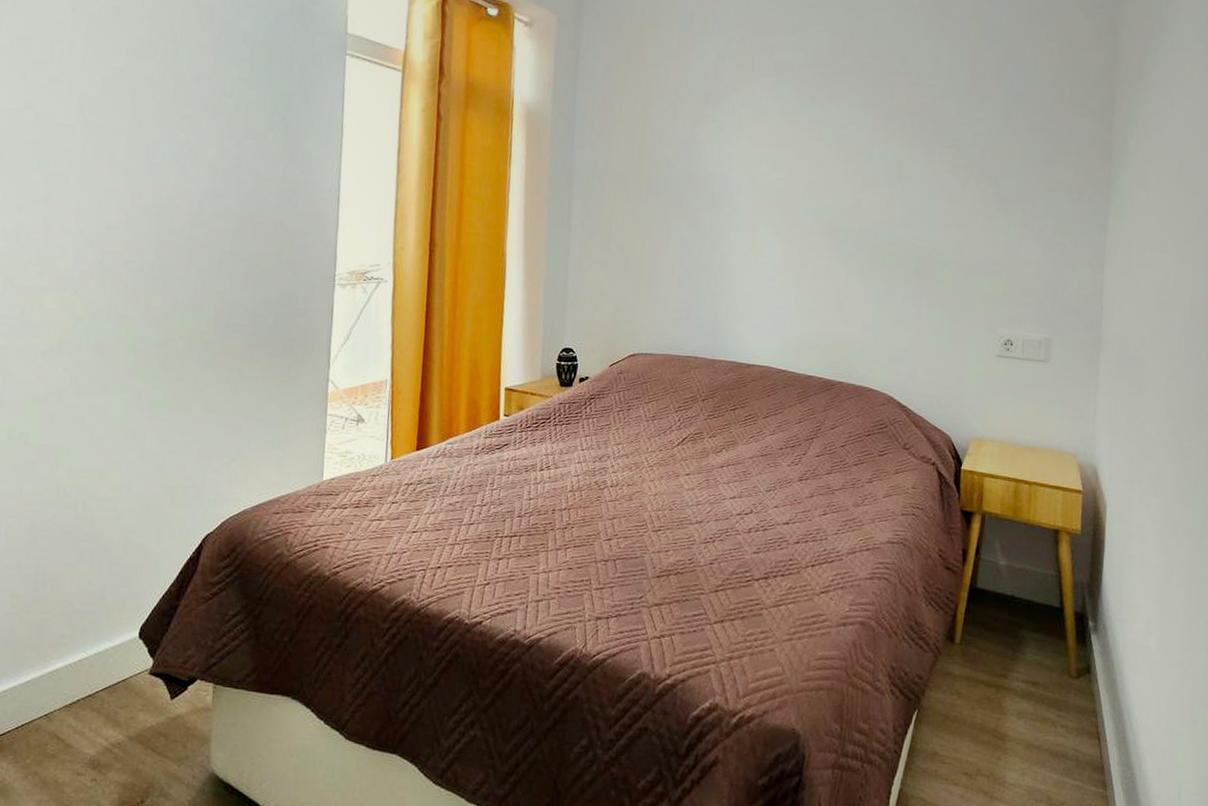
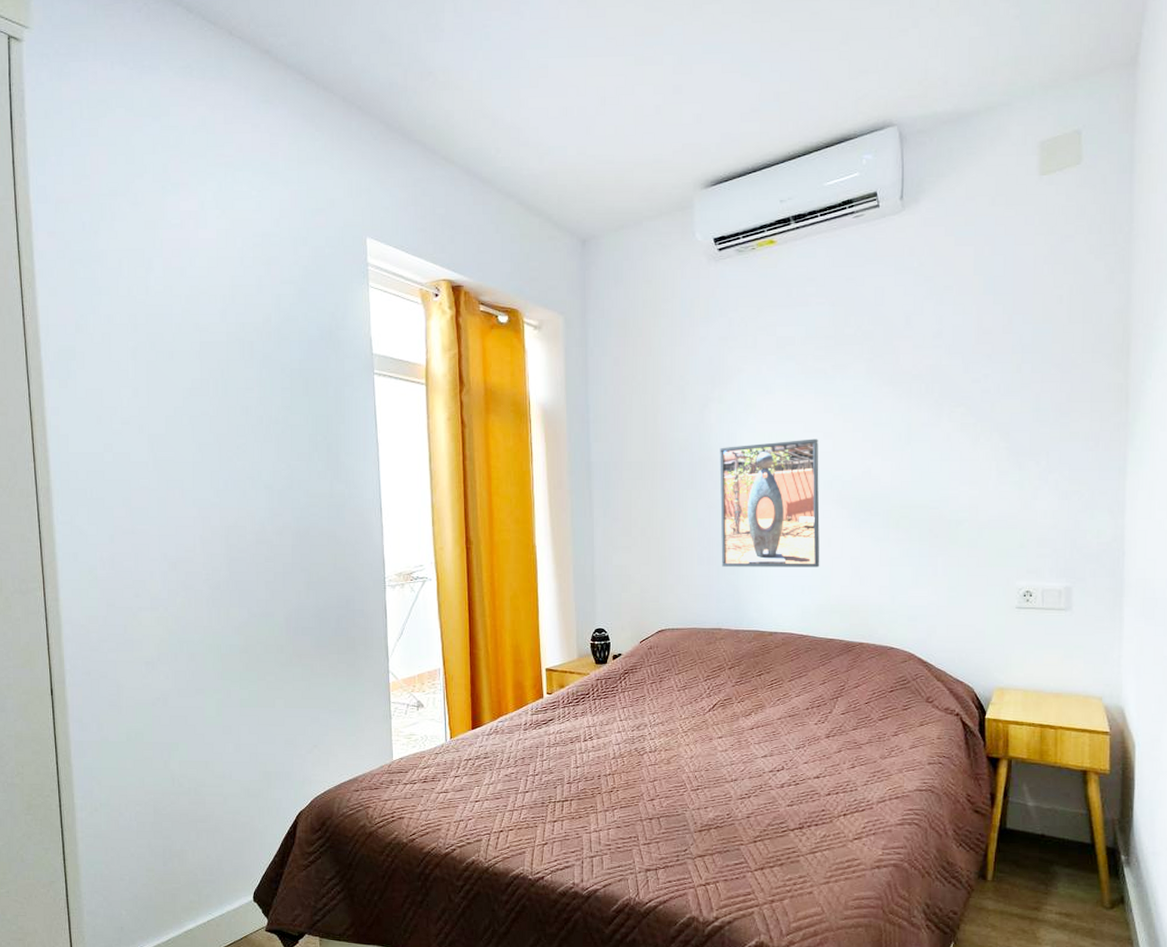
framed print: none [702,166,810,300] -> present [719,438,820,567]

